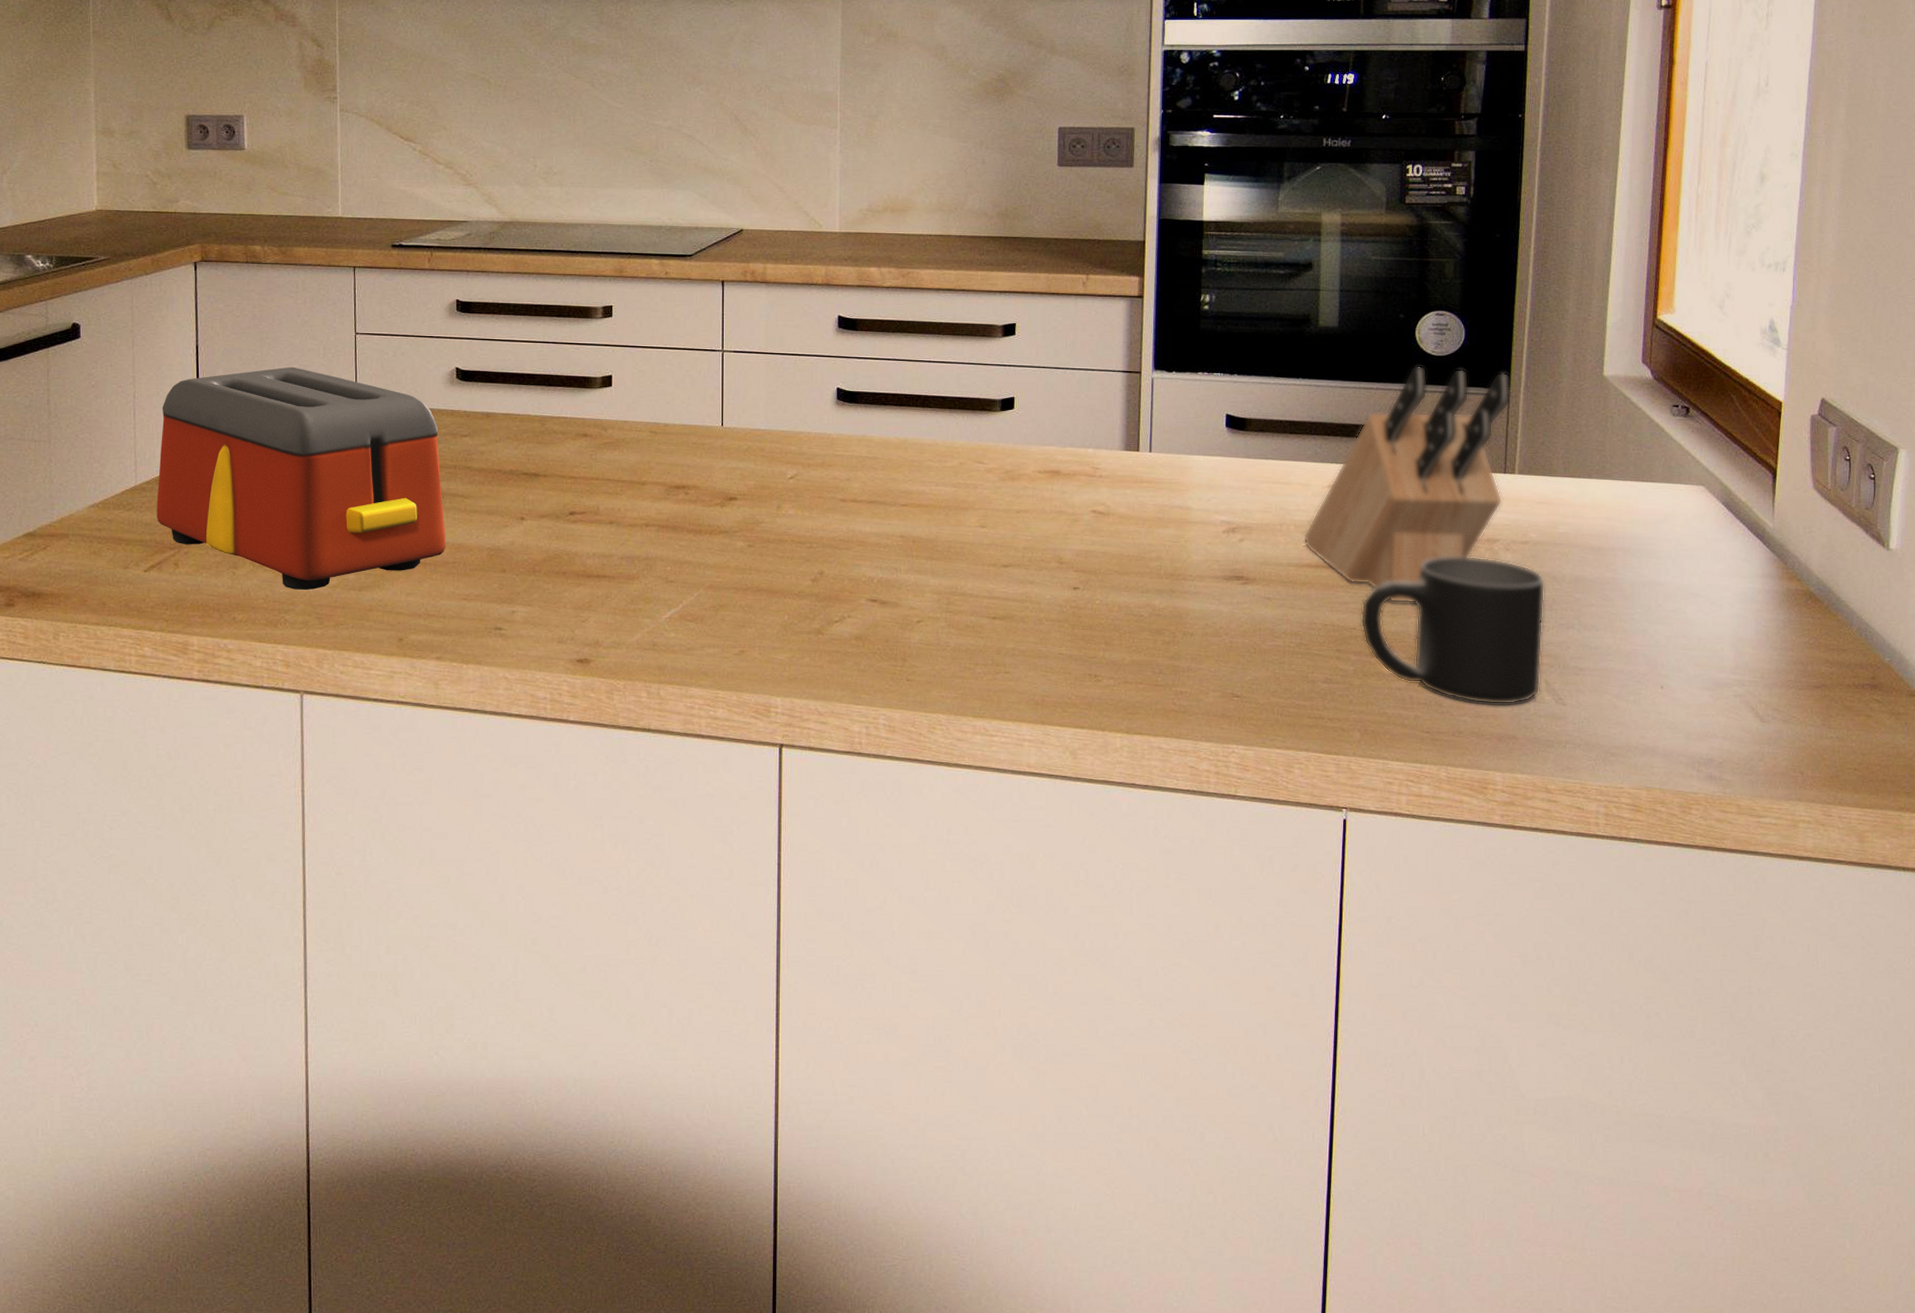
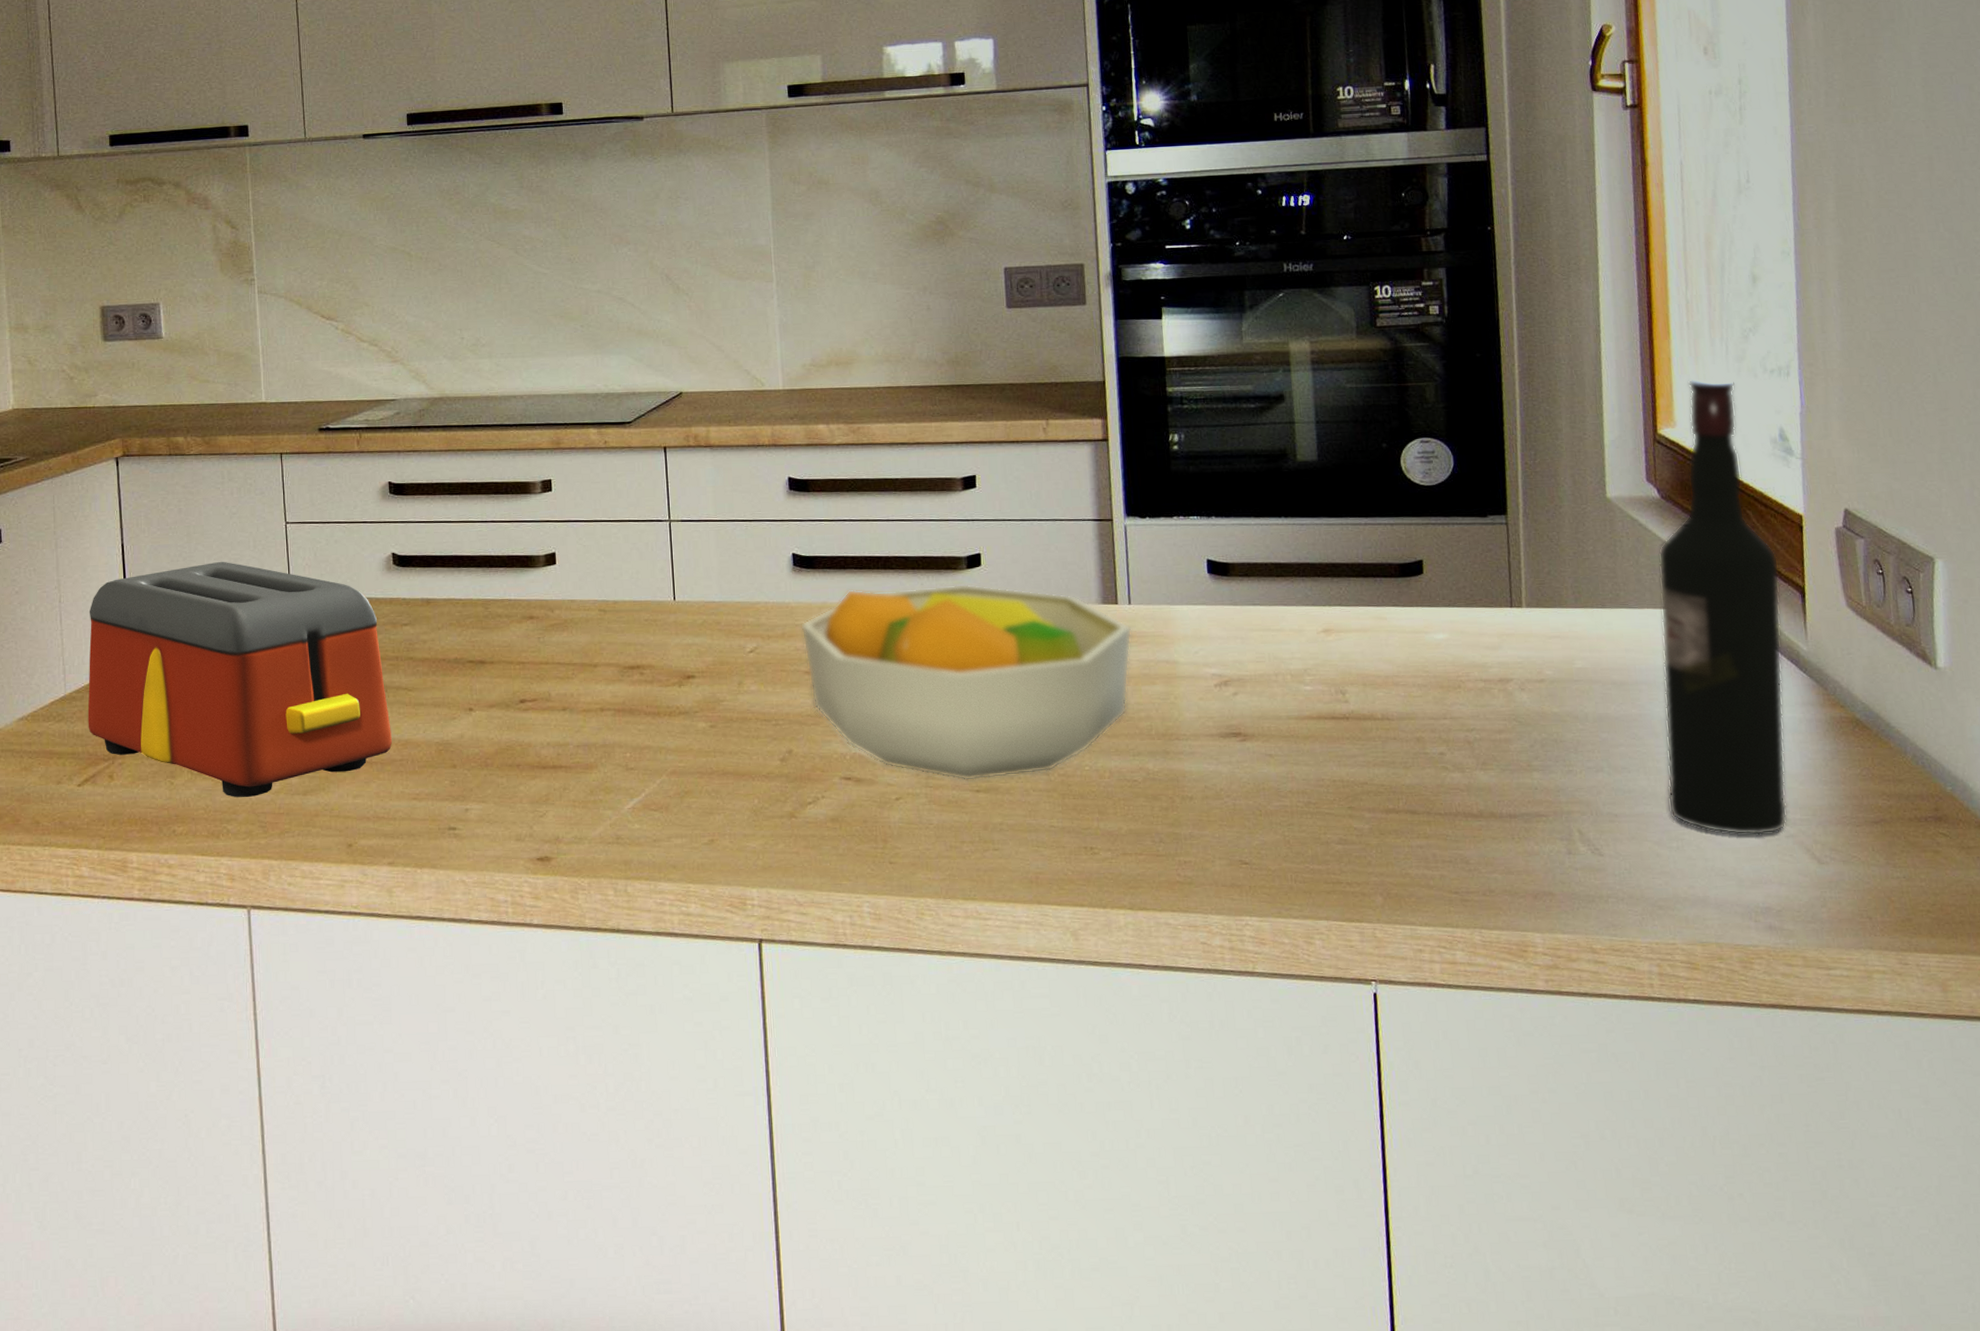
fruit bowl: none [839,424,1150,609] -> present [800,583,1132,782]
knife block: present [1302,366,1513,603] -> none [1300,497,1512,753]
mug: present [1360,555,1545,705] -> none [1370,697,1574,860]
wine bottle: none [1630,268,1756,694] -> present [1658,377,1788,836]

